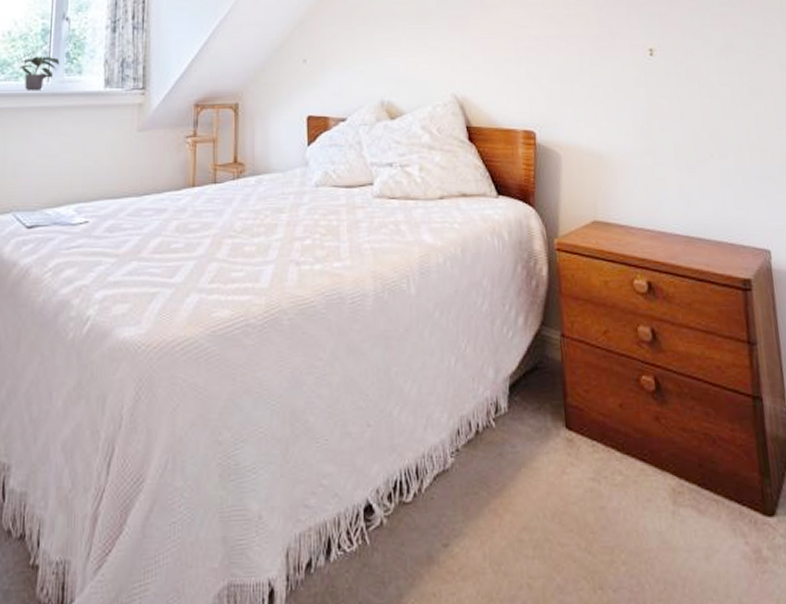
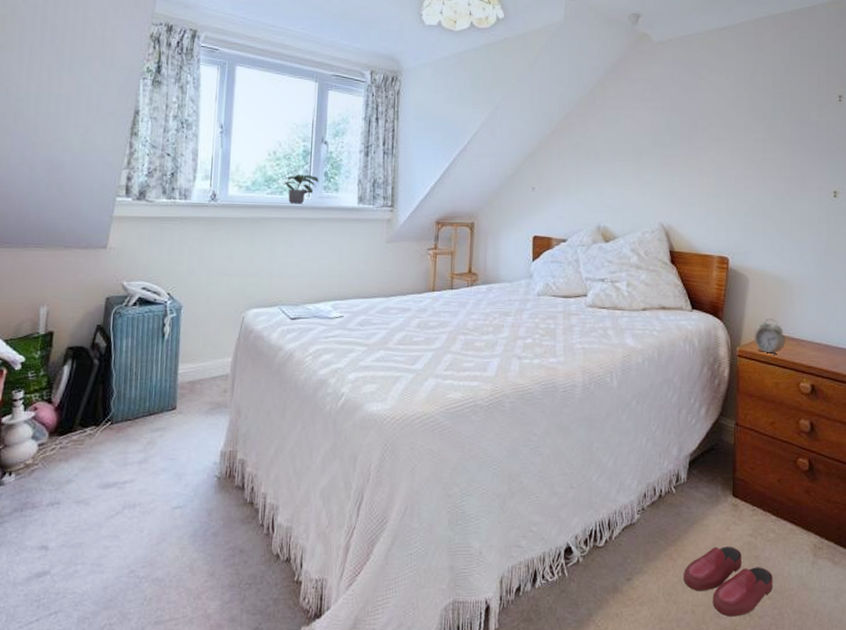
slippers: none [514,495,627,591] -> present [684,547,773,617]
alarm clock: none [573,202,611,247] -> present [754,318,785,355]

